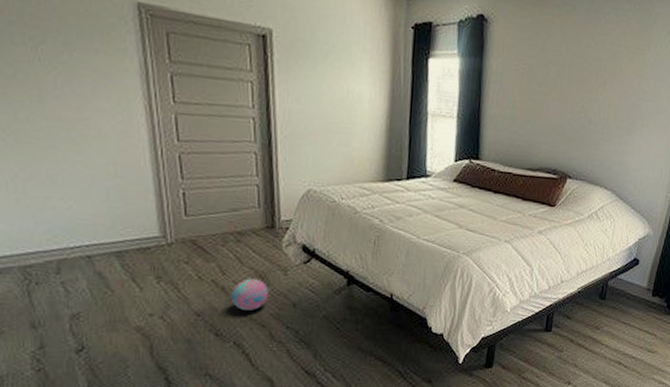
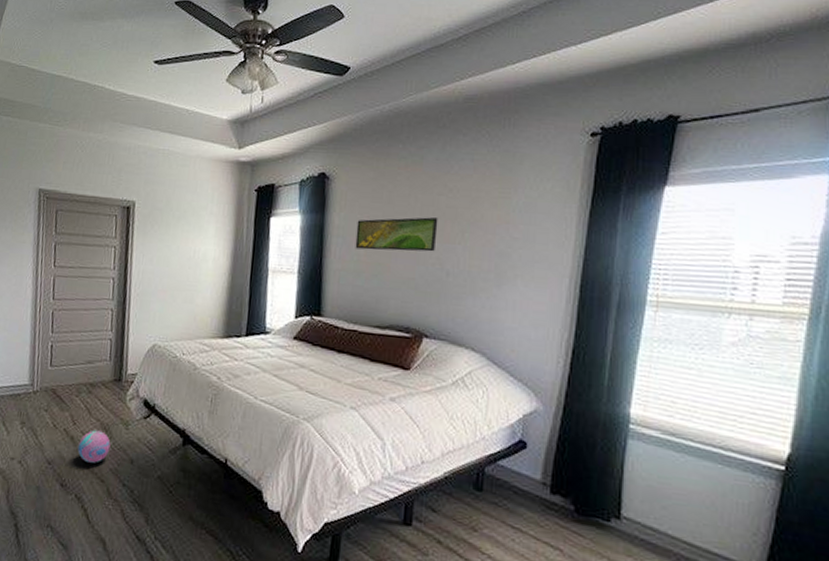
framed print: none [511,66,585,101] -> present [355,217,438,252]

